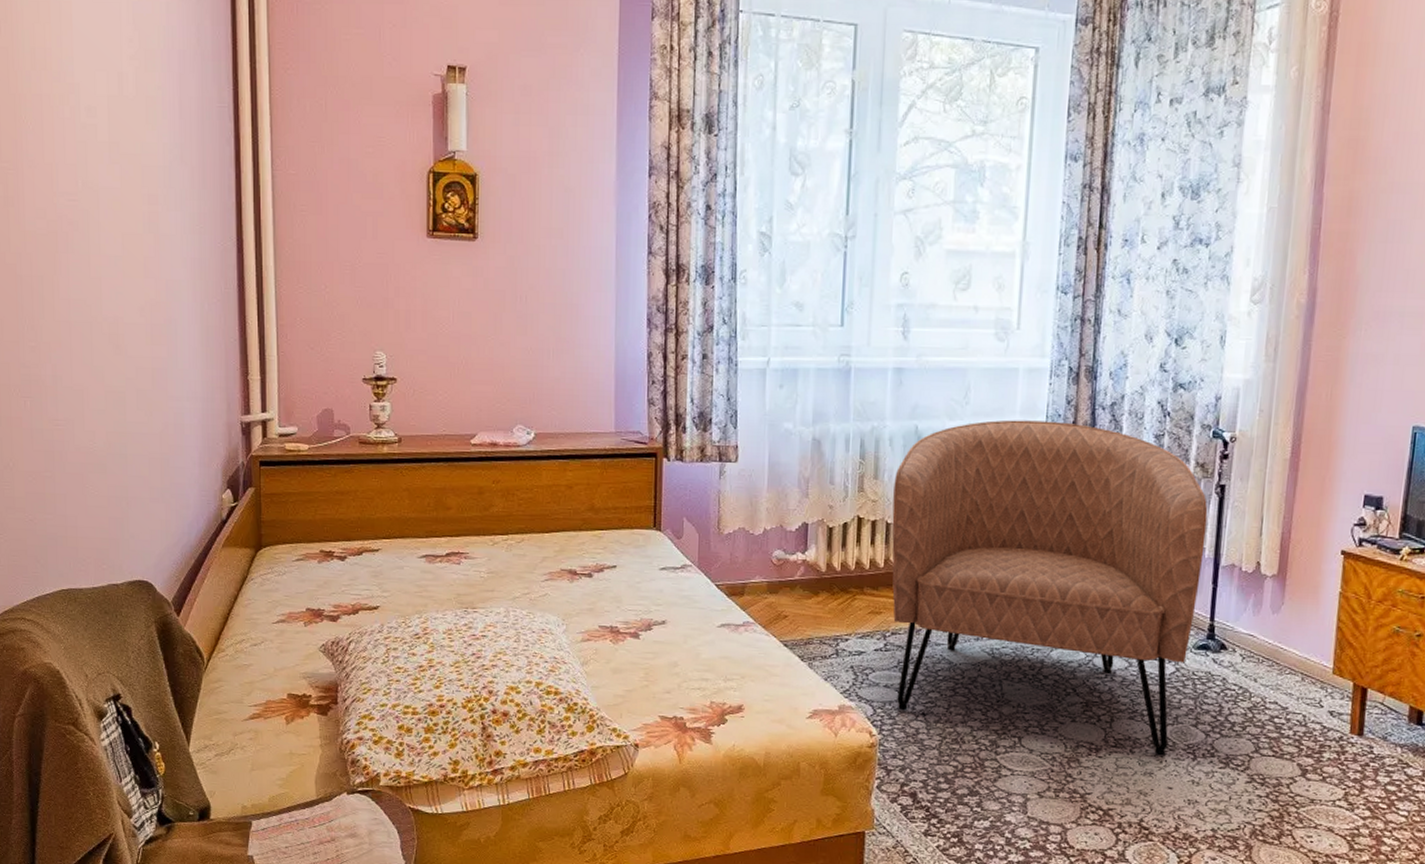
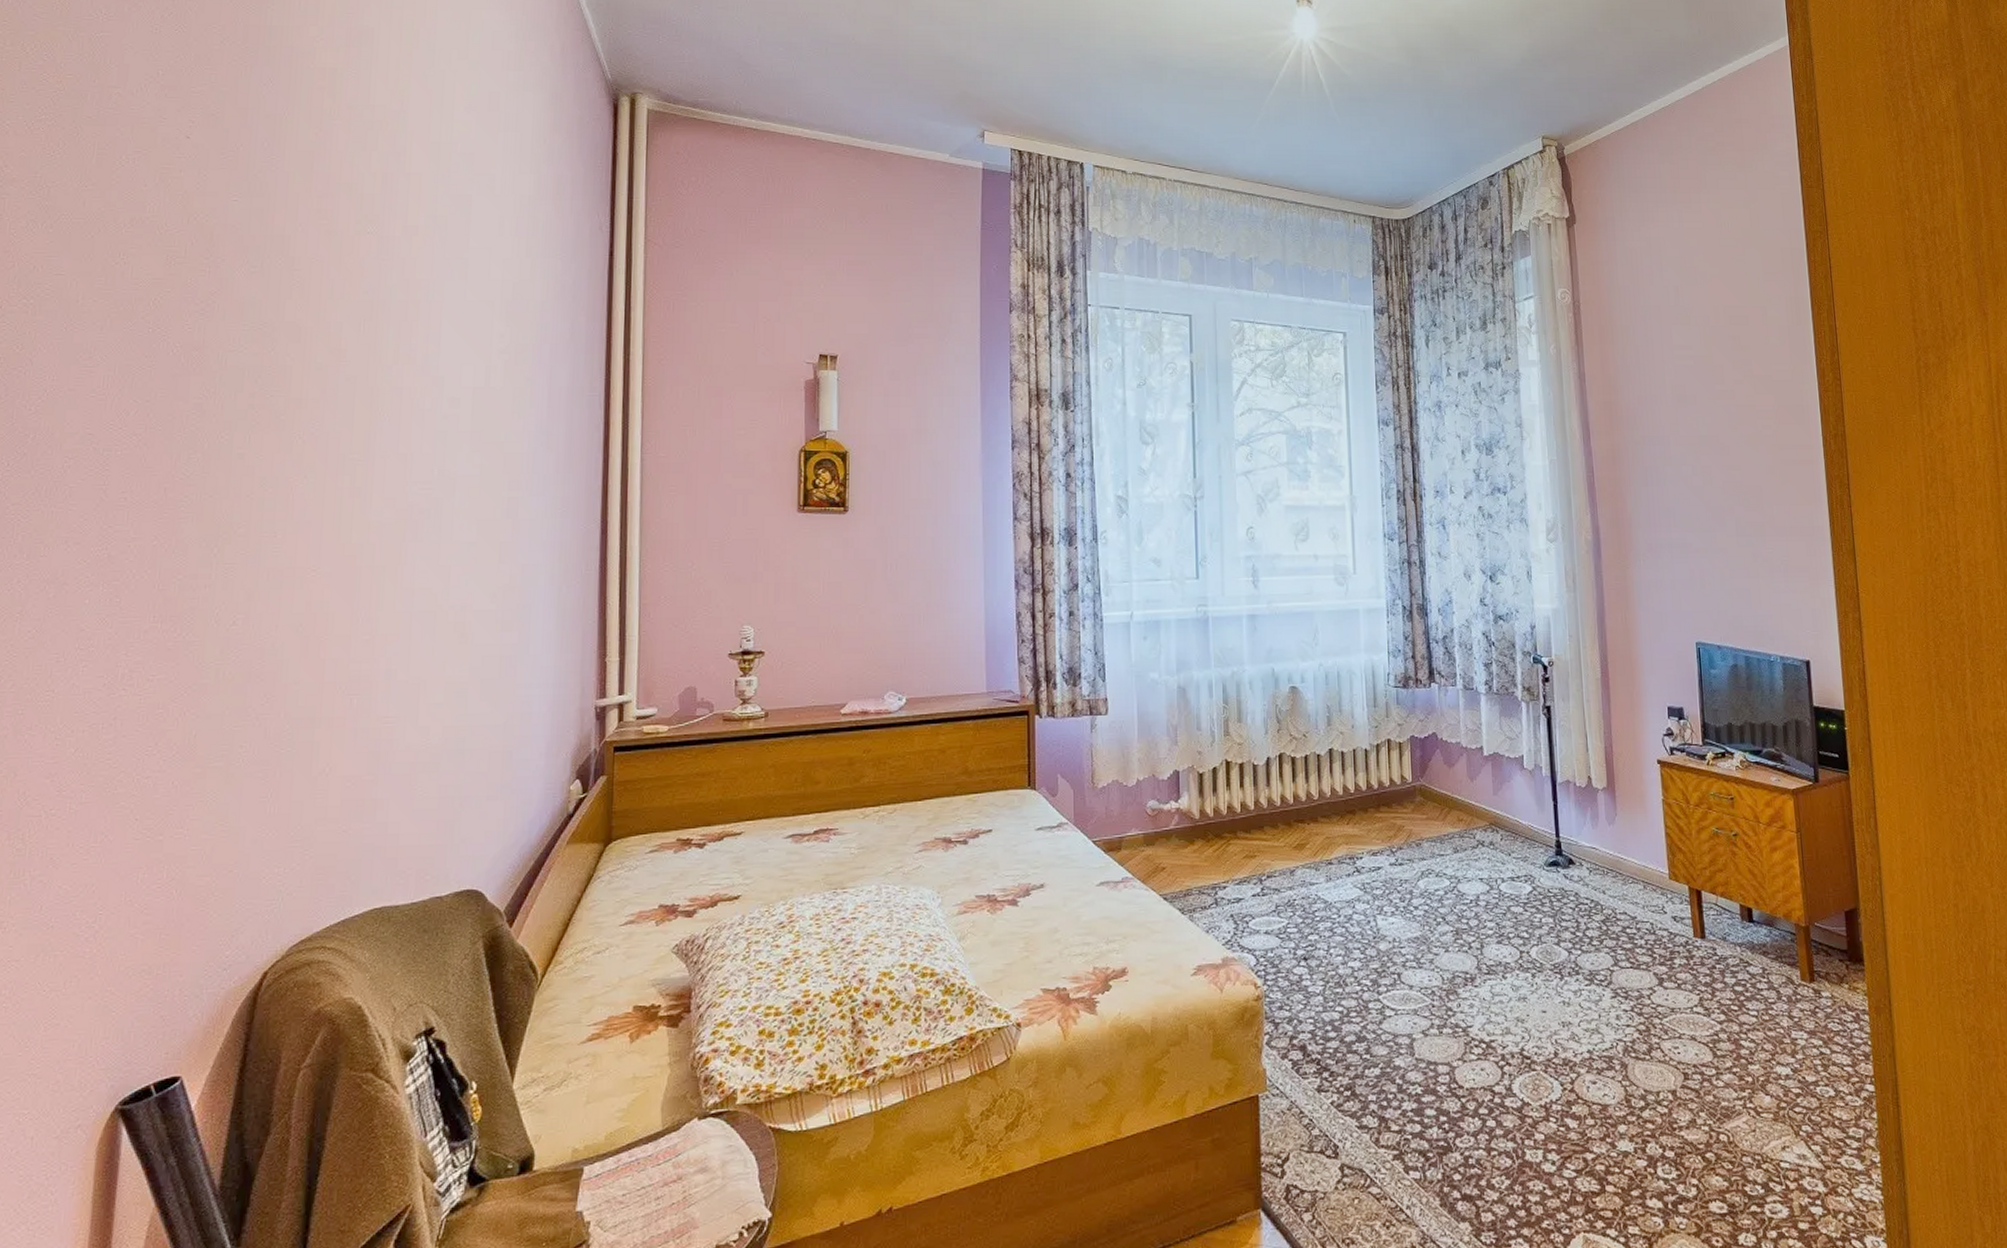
armchair: present [892,420,1208,756] -> none [1257,656,1542,979]

